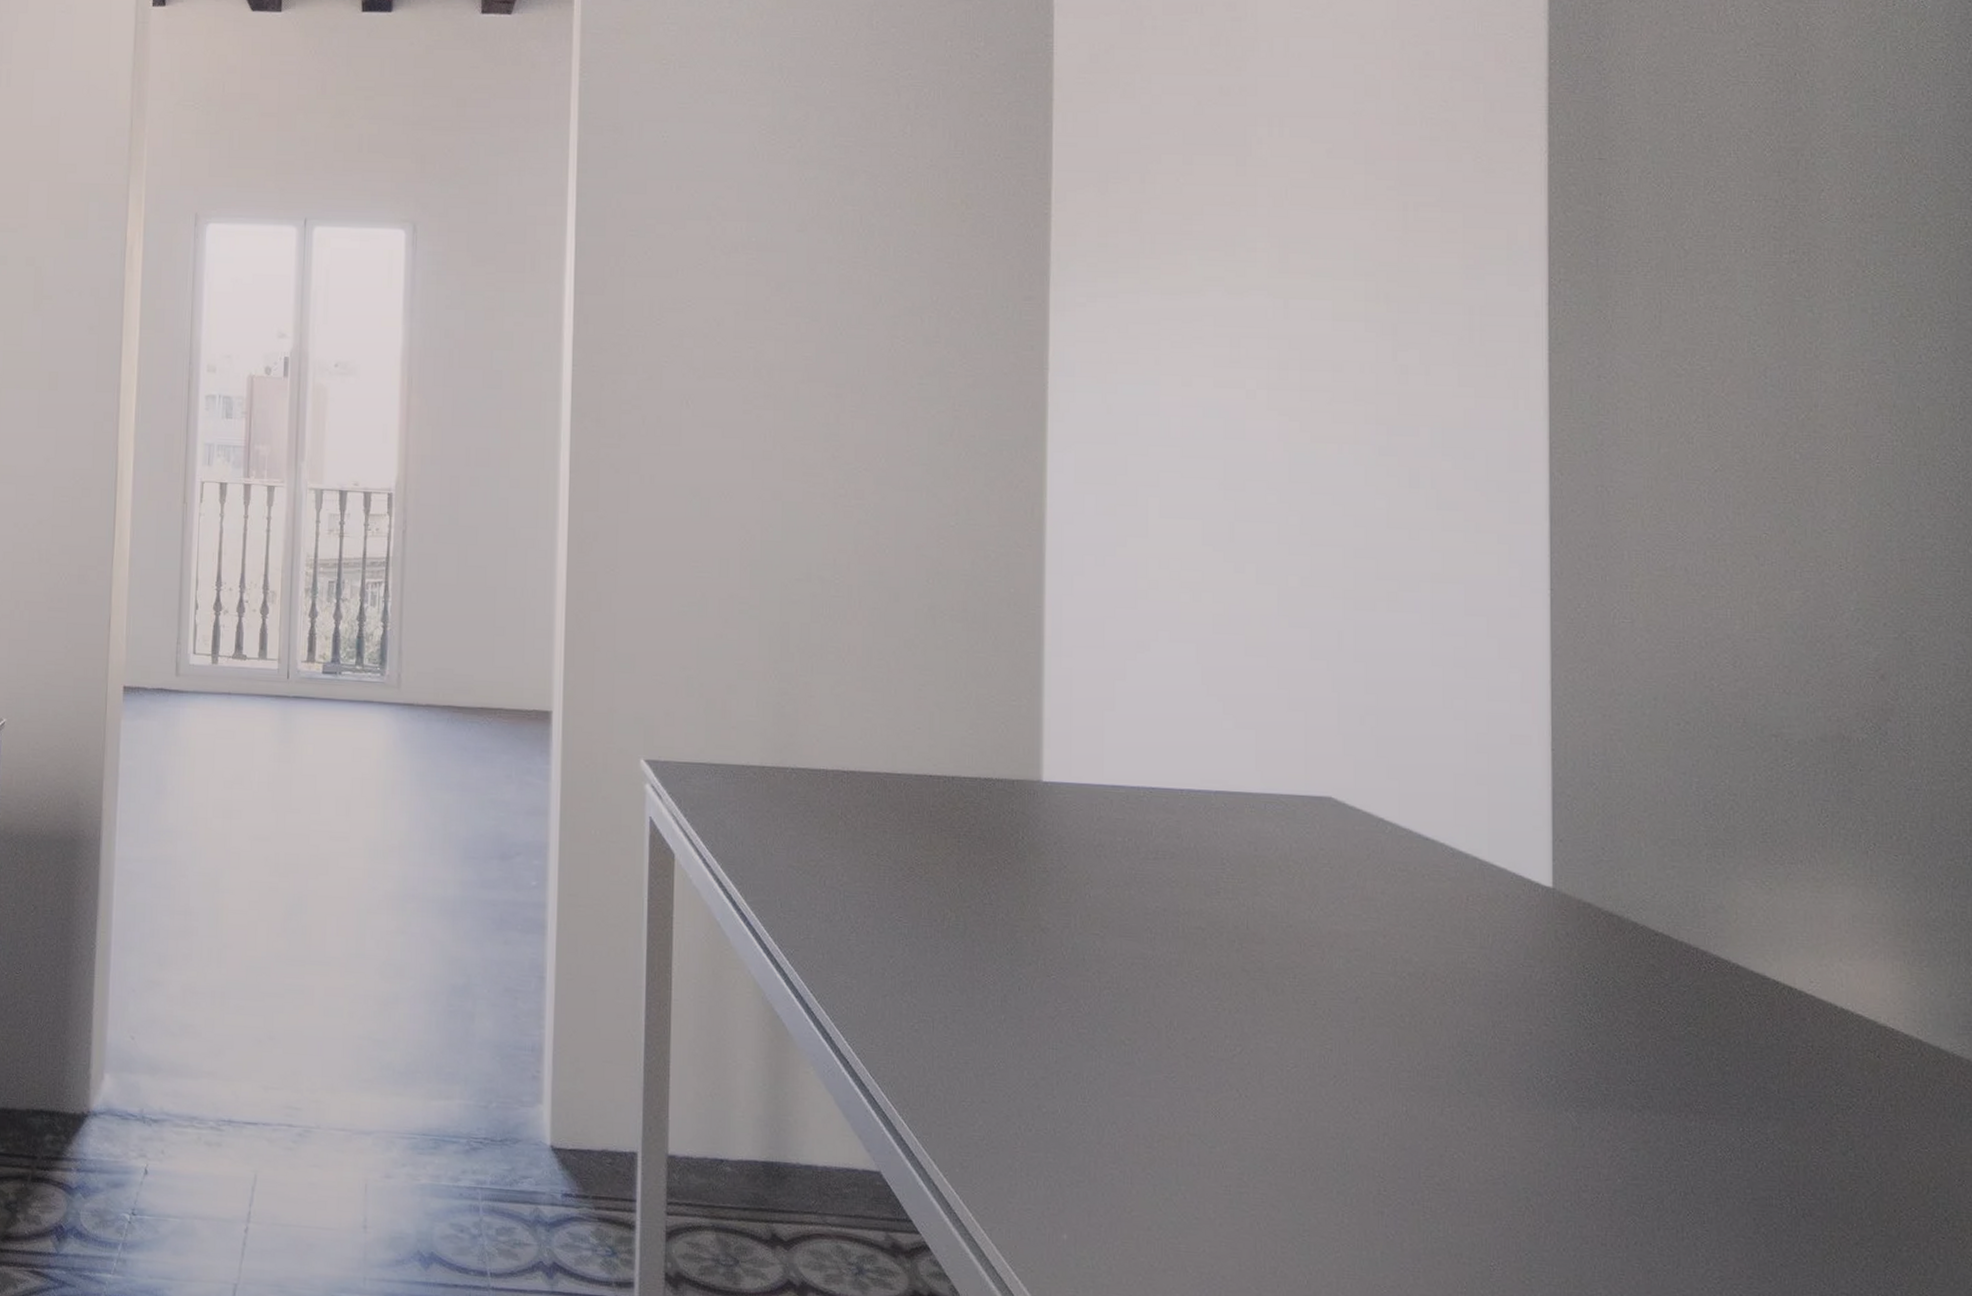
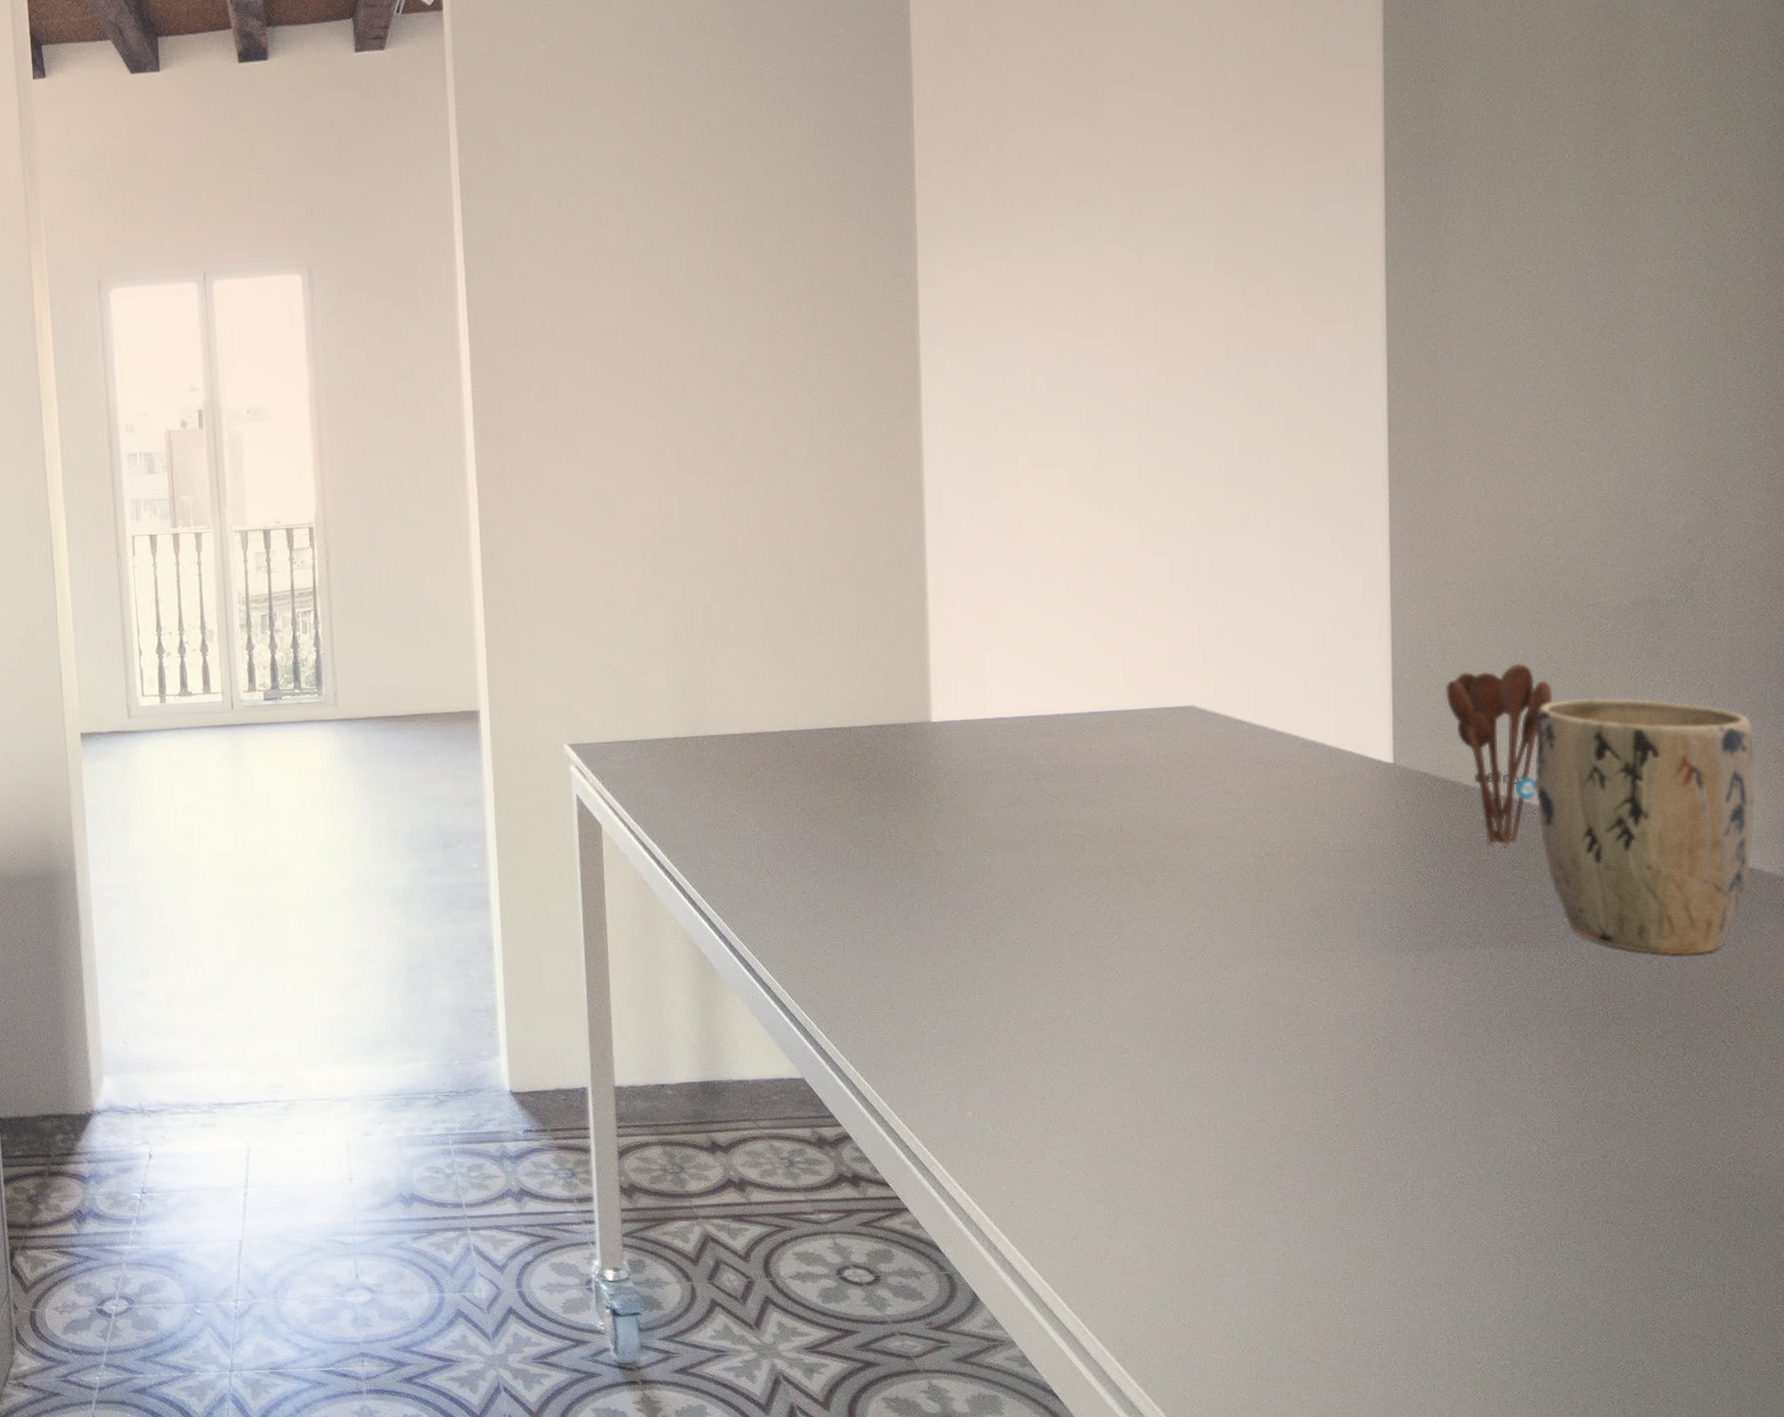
utensil holder: none [1612,791,1733,997] -> present [1445,663,1554,846]
plant pot: none [1711,838,1963,1150] -> present [1534,698,1755,955]

